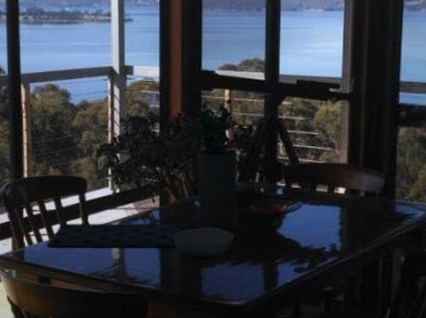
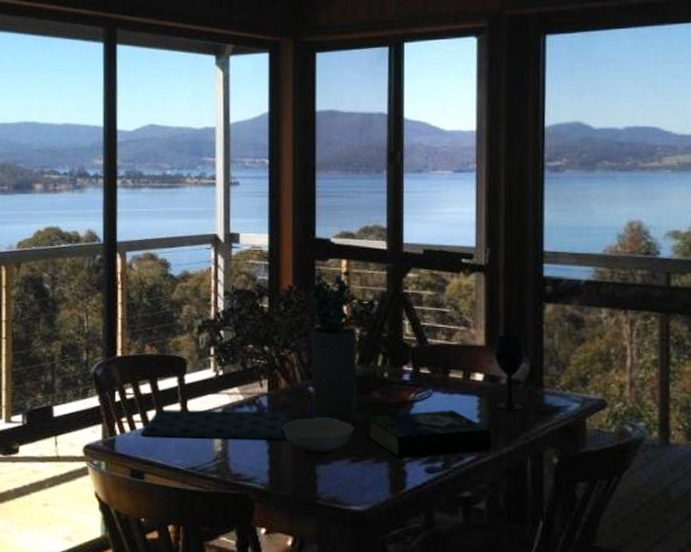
book: none [244,219,351,261] -> present [366,410,493,459]
wine glass: none [354,154,382,219] -> present [493,334,526,411]

